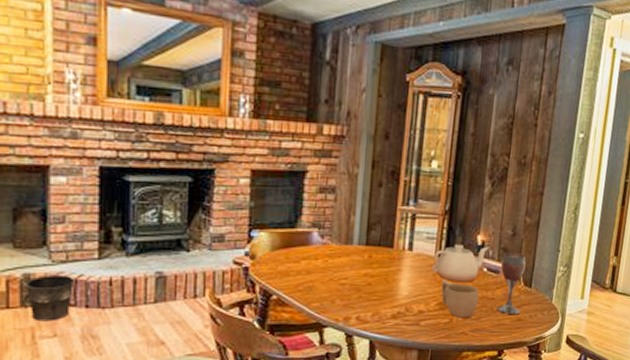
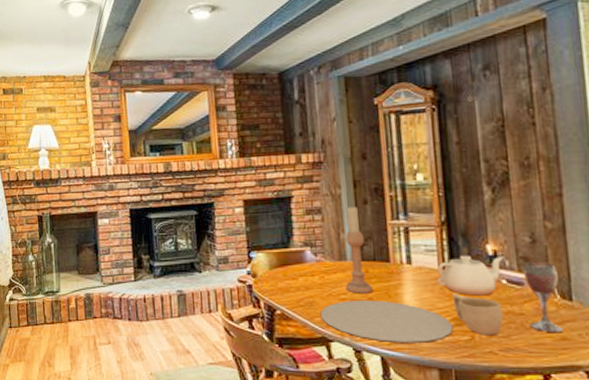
bucket: present [21,274,75,322] -> none [85,294,120,331]
placemat: none [318,286,438,327] -> present [320,301,454,344]
candlestick: none [347,188,374,279] -> present [345,206,374,293]

